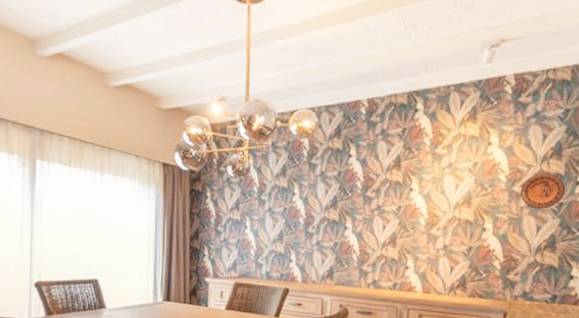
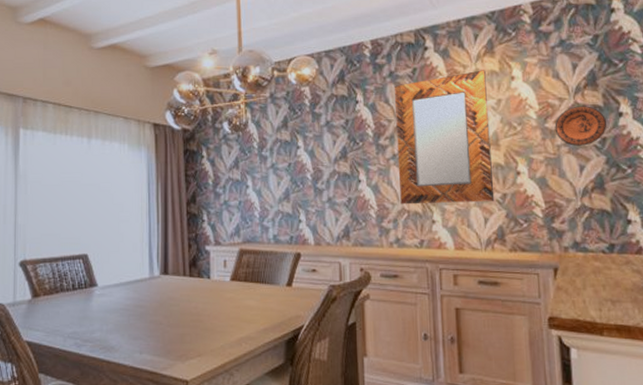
home mirror: none [380,134,467,254] -> present [394,70,495,205]

